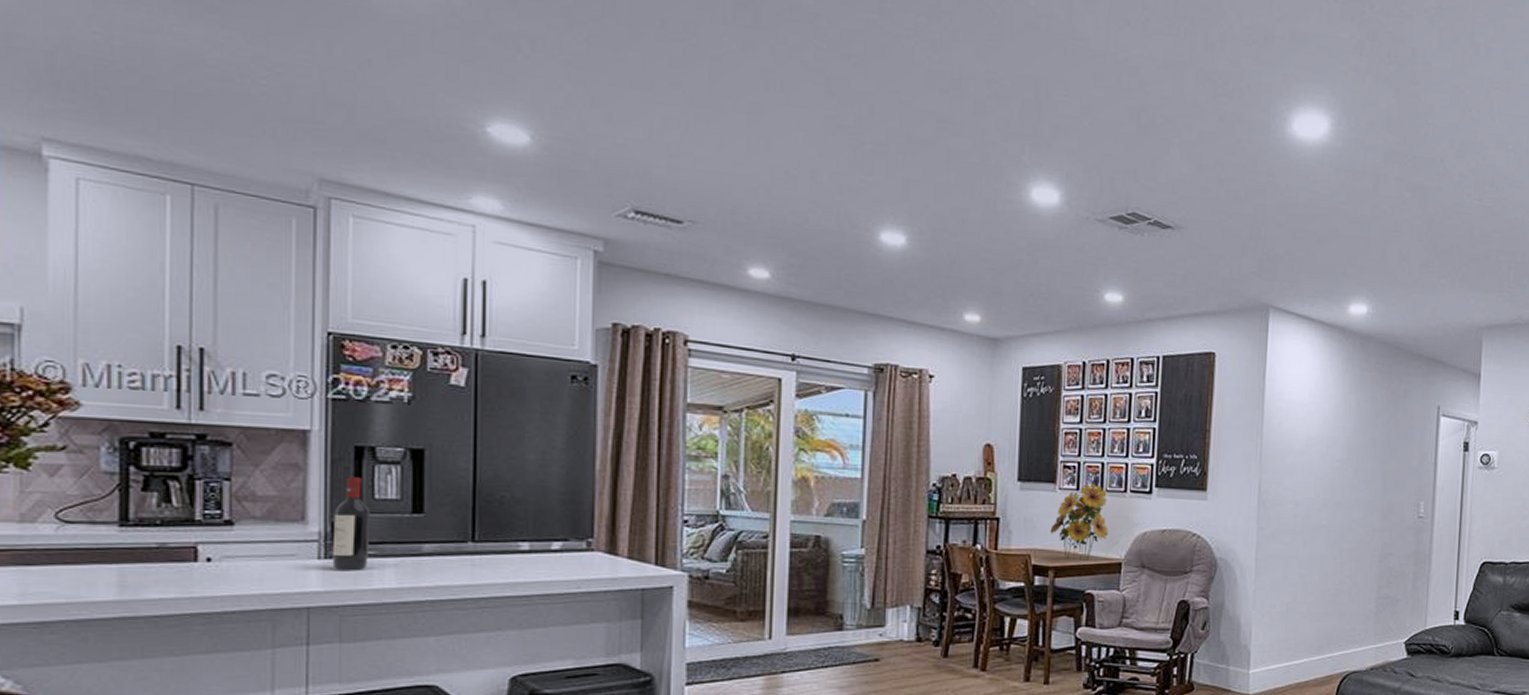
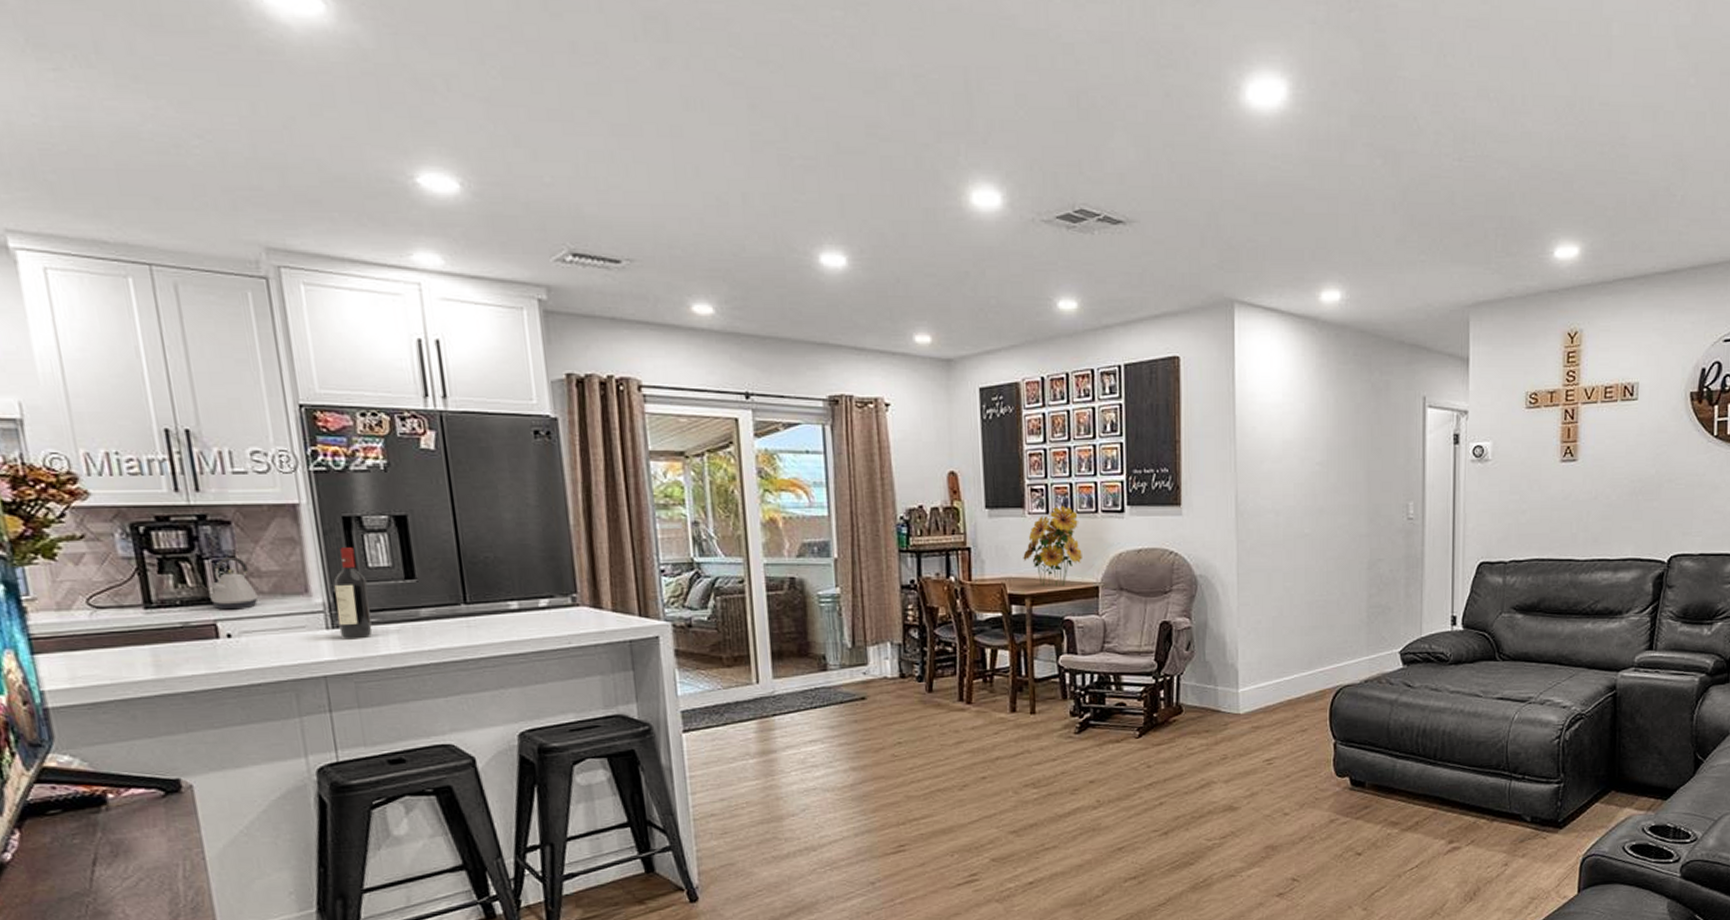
kettle: none [195,478,249,533] -> present [209,556,258,610]

